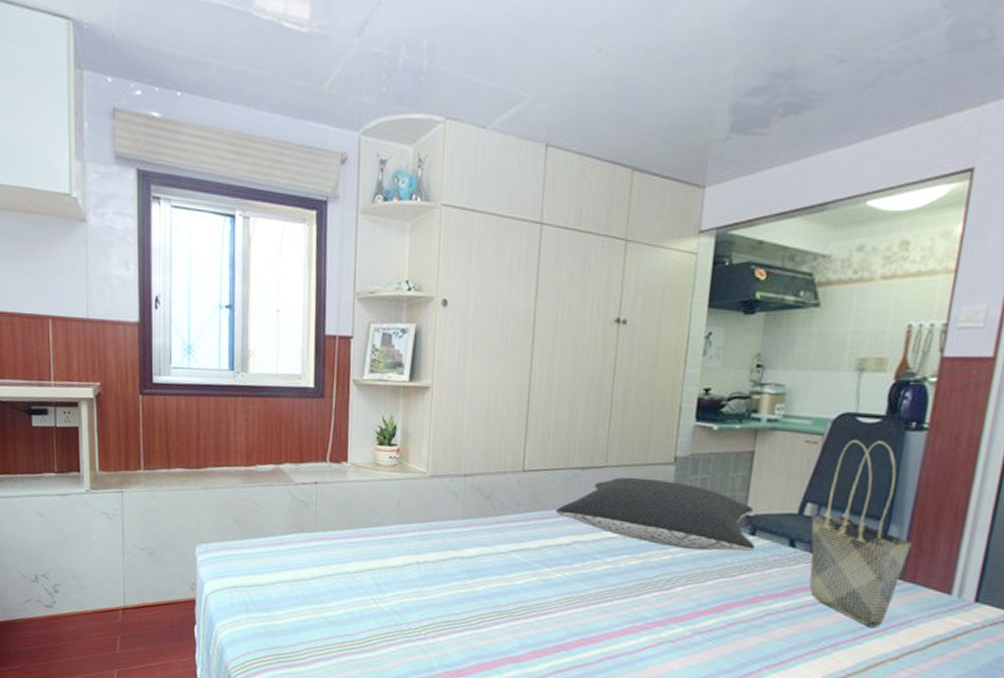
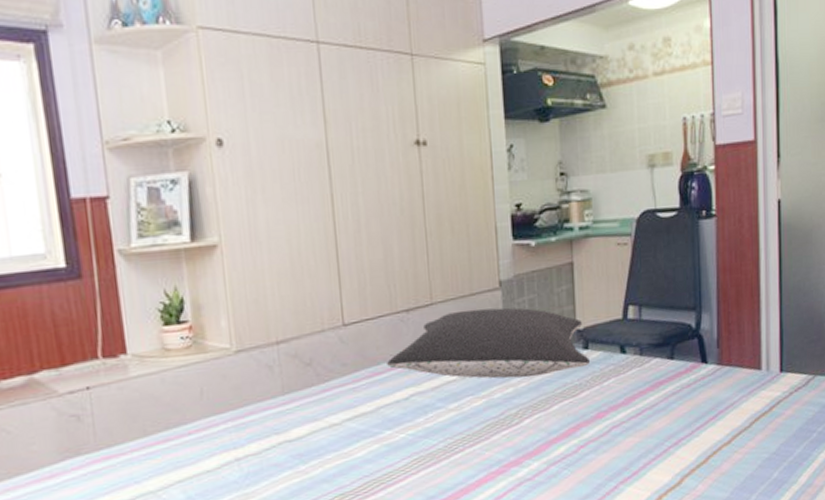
tote bag: present [809,439,912,628] -> none [633,233,722,418]

